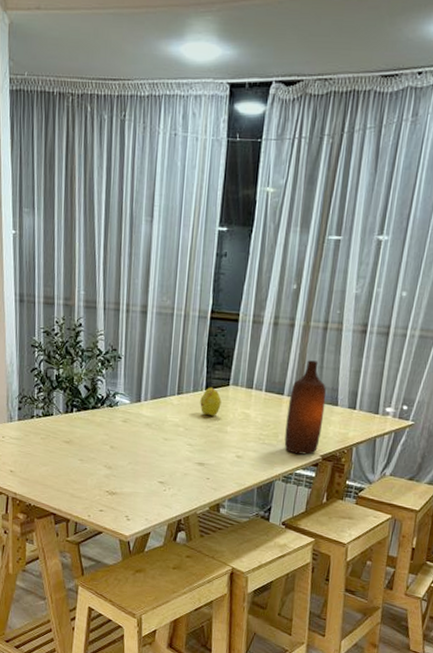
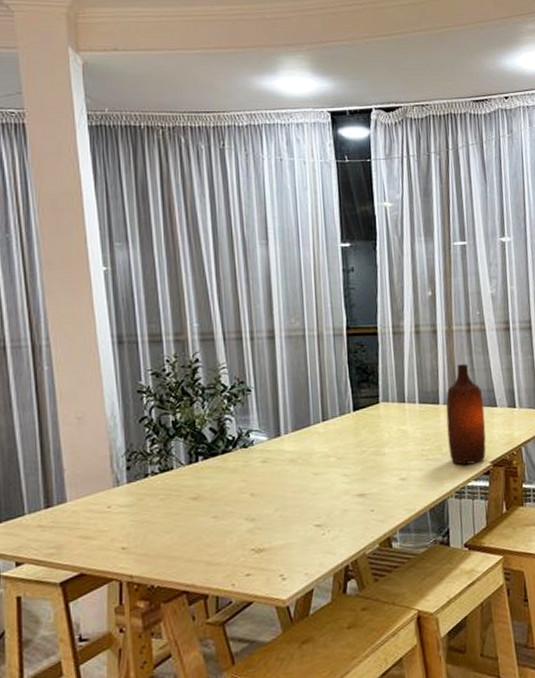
fruit: present [200,387,222,416] -> none [349,407,374,440]

